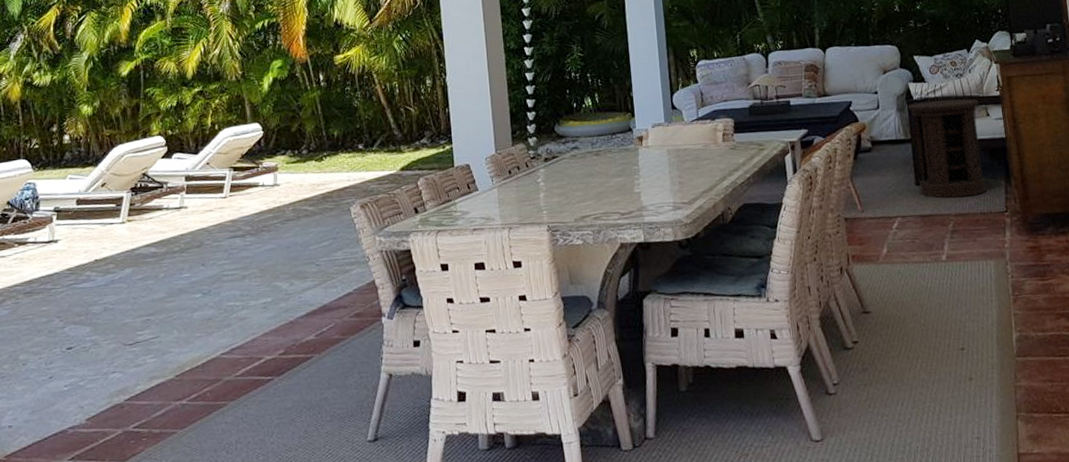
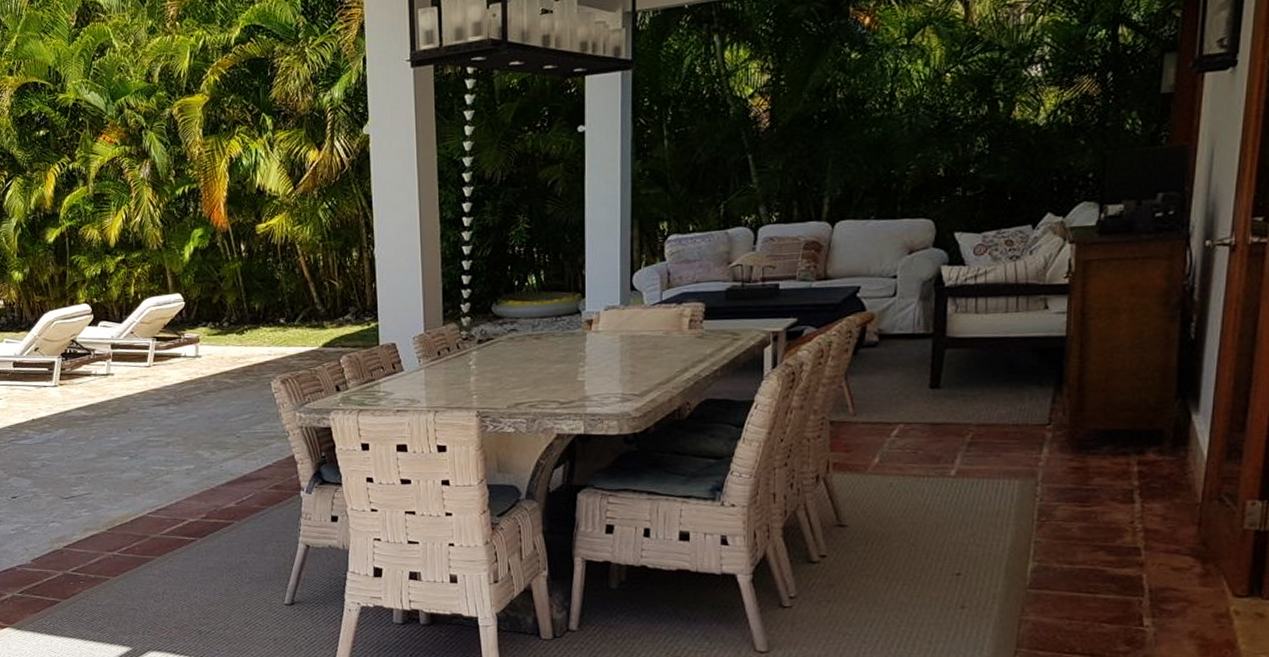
side table: present [908,98,986,198] -> none [935,286,1035,405]

